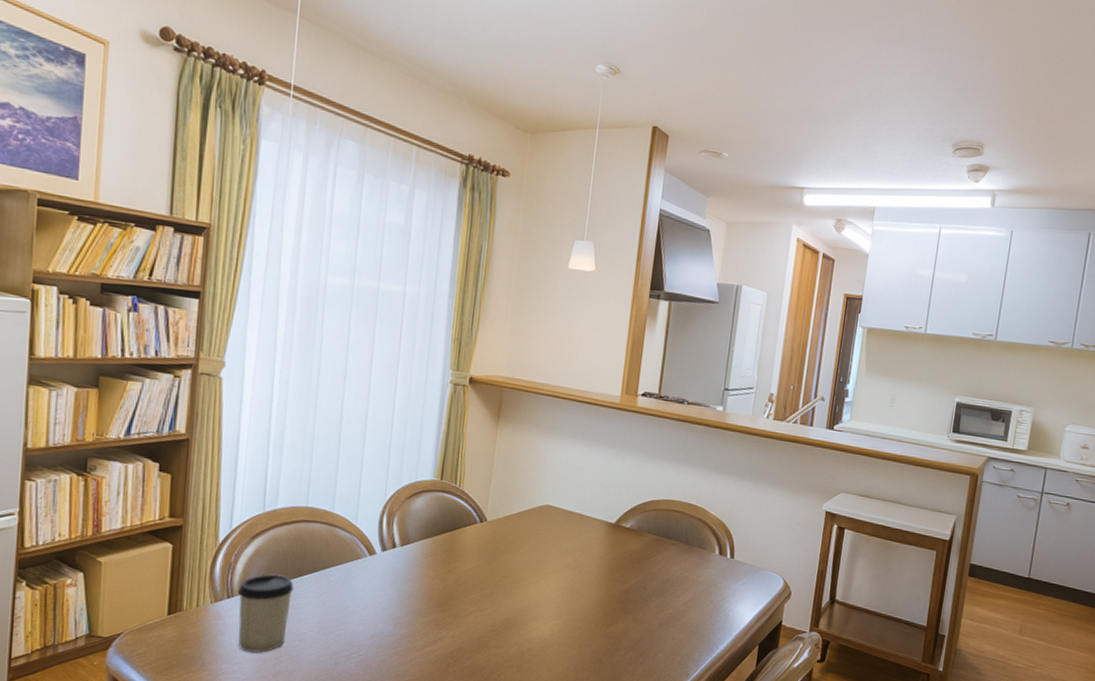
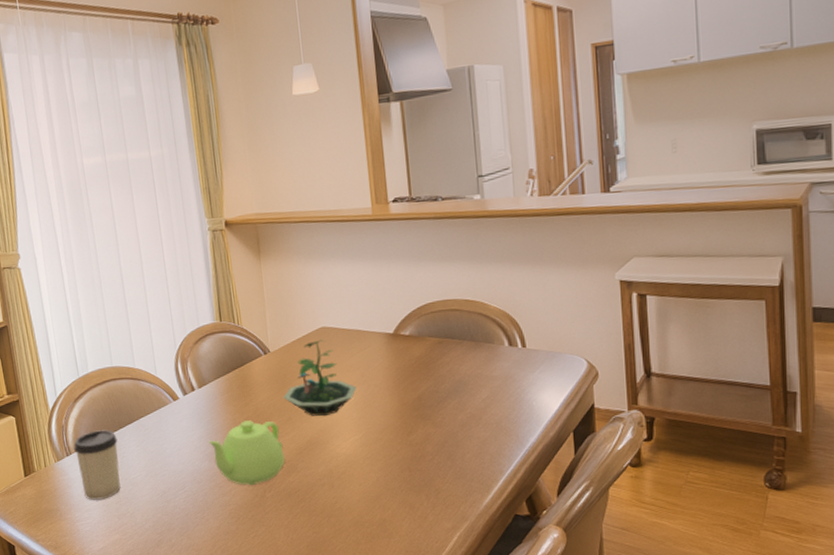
teapot: none [398,588,479,658] -> present [208,420,285,486]
terrarium: none [490,517,567,596] -> present [283,339,357,417]

